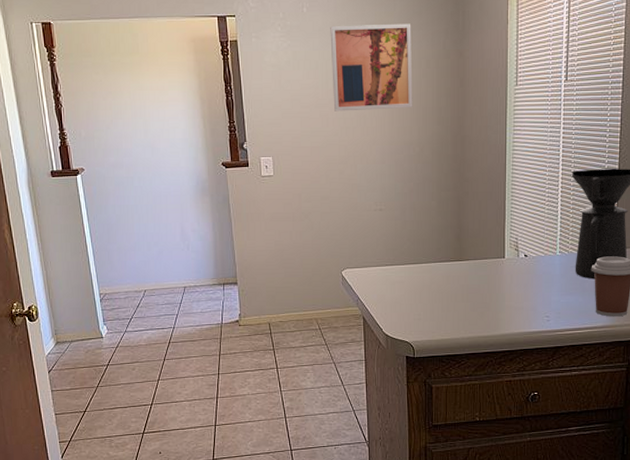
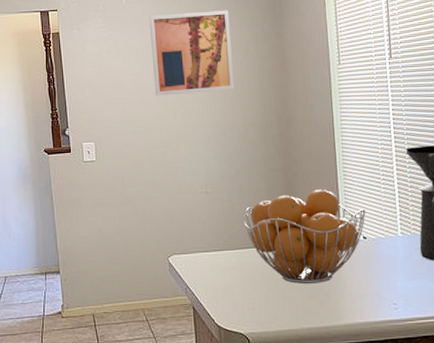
fruit basket: none [414,209,529,297] -> present [243,189,366,284]

